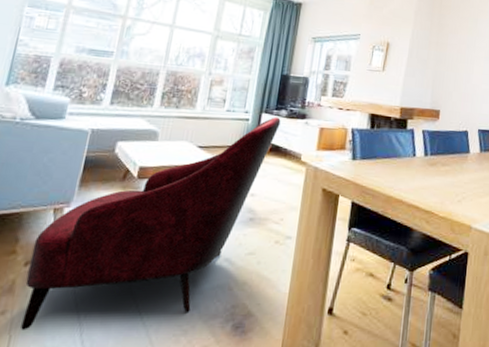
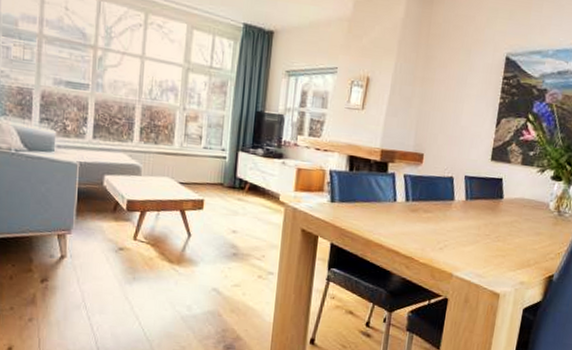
armchair: present [21,117,281,330] -> none [44,156,258,336]

